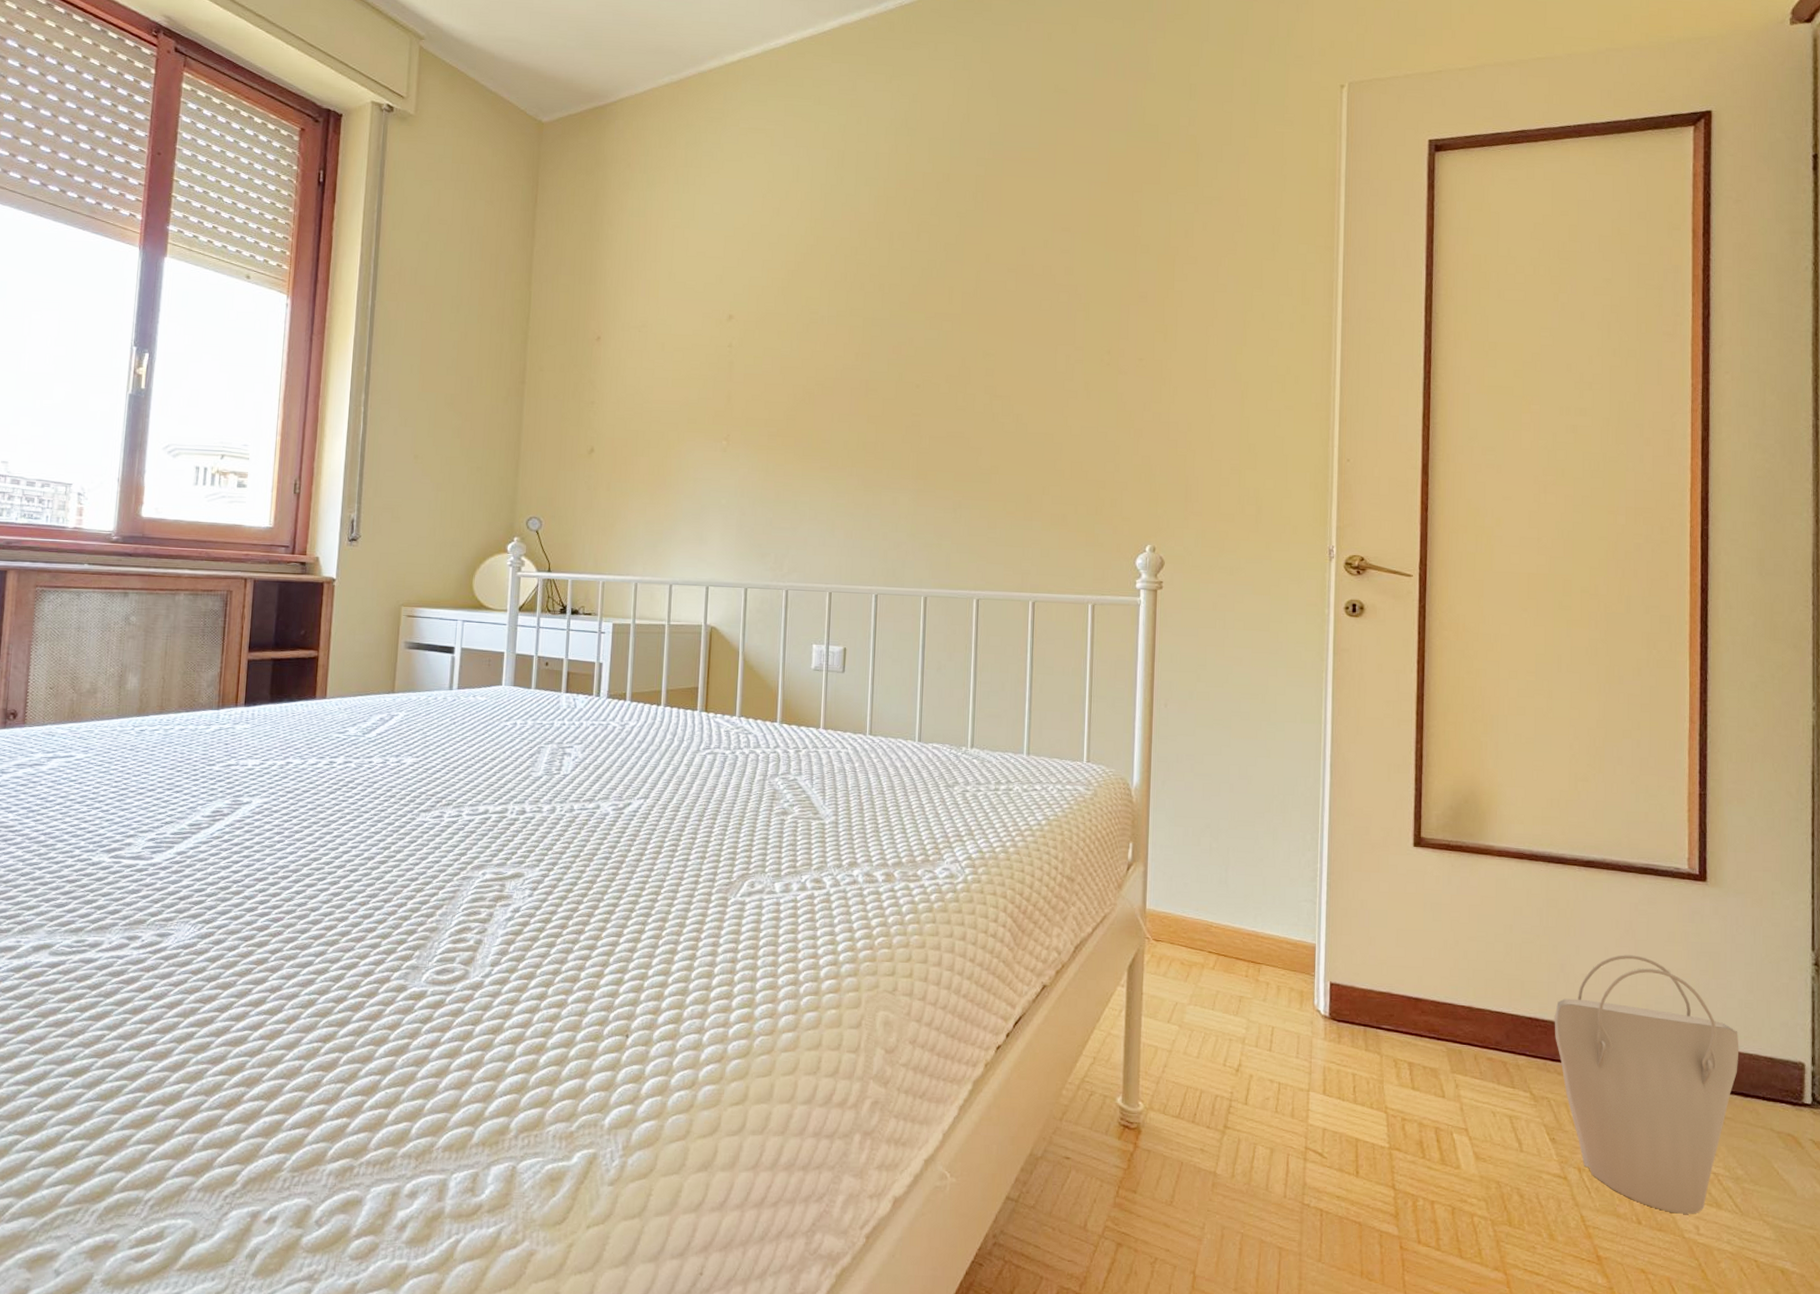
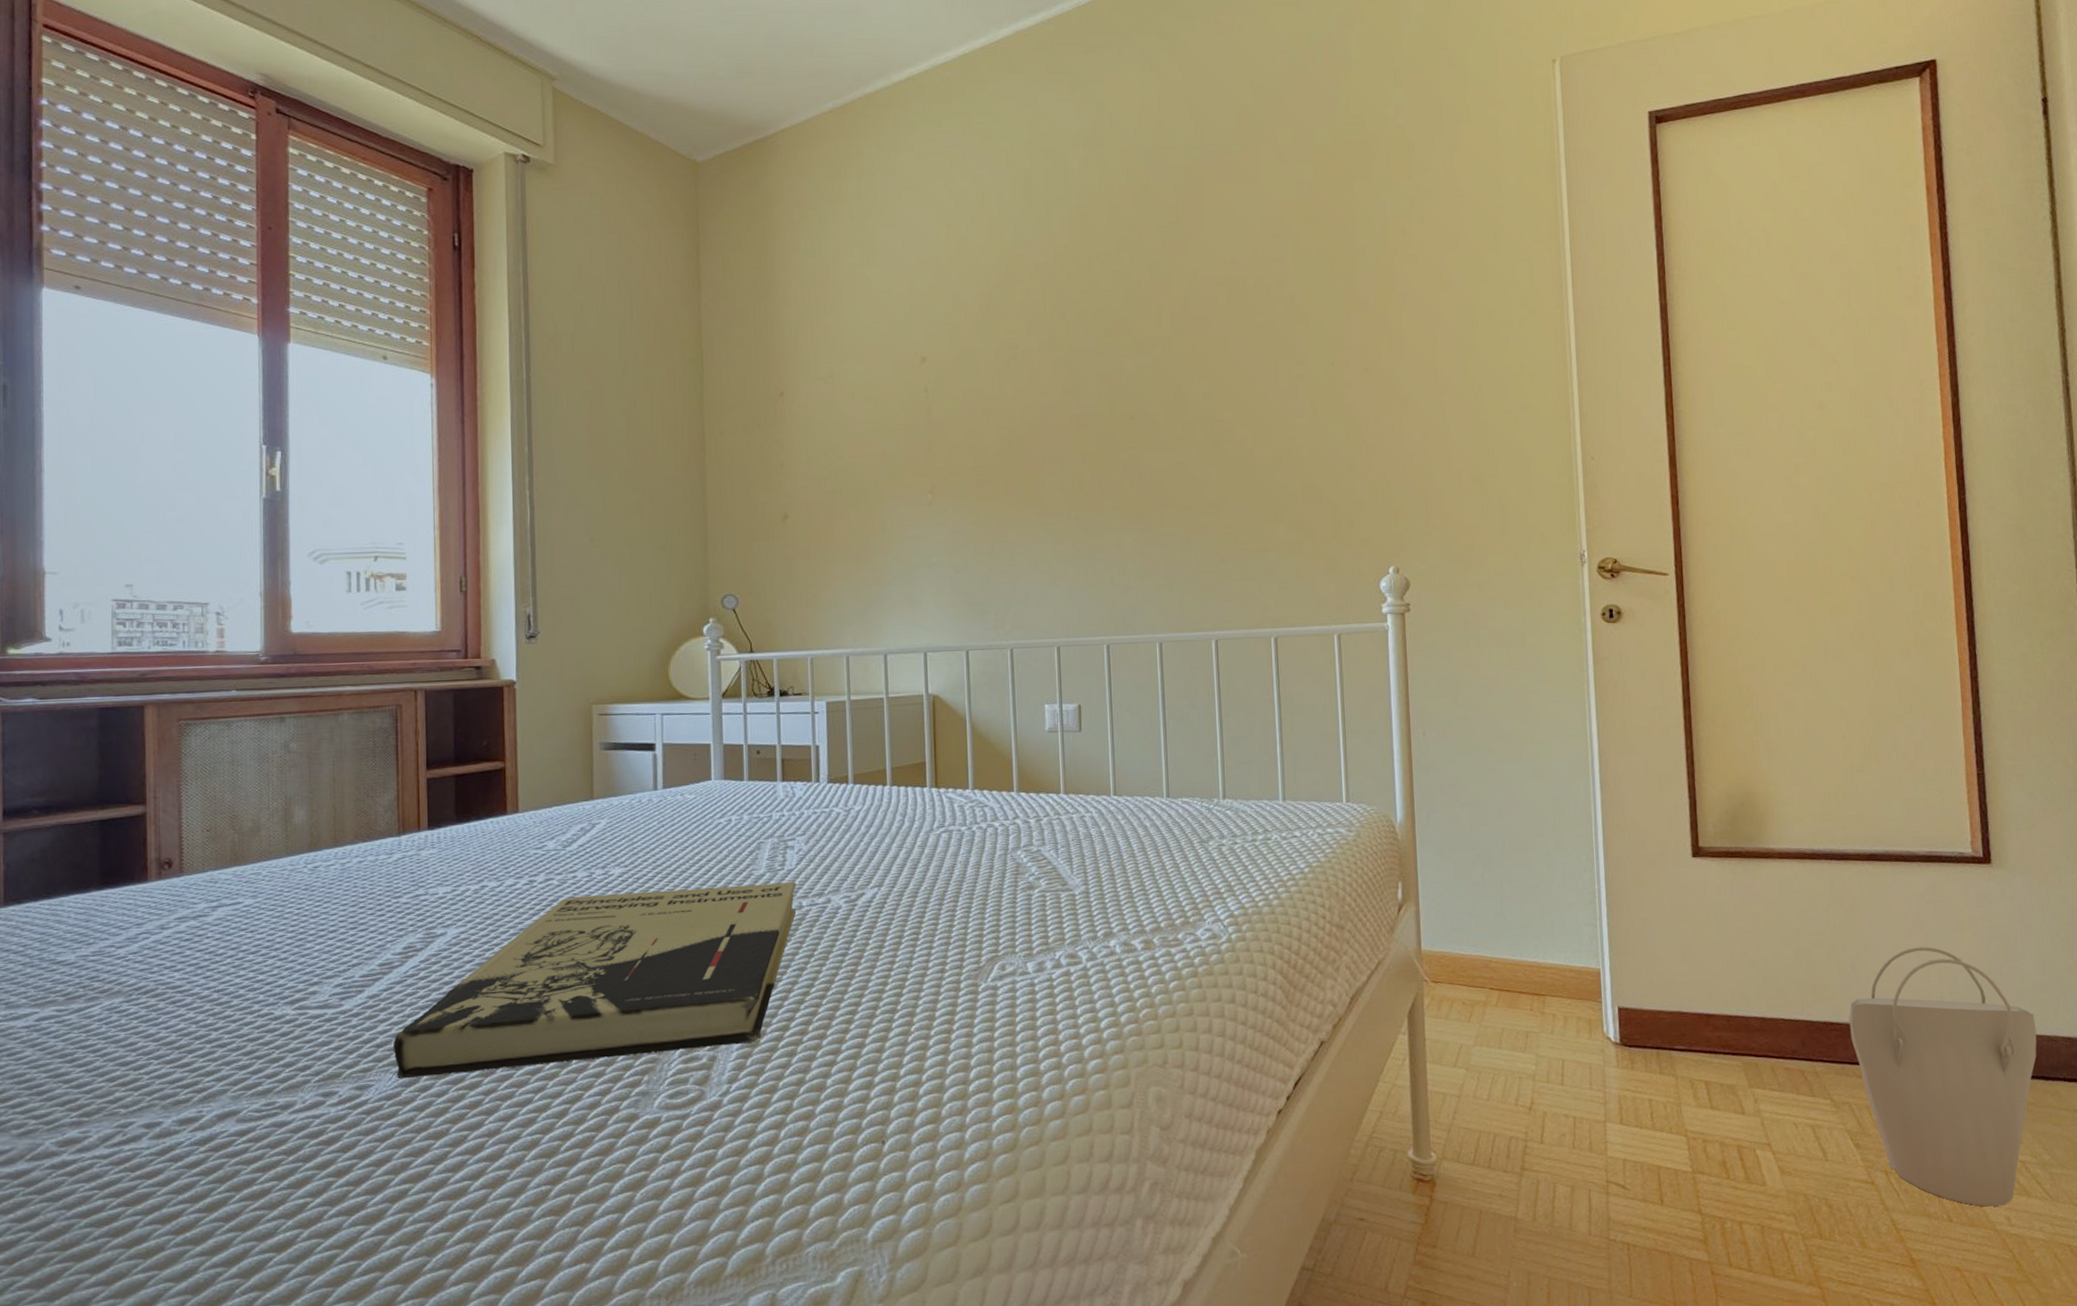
book: none [193,780,571,932] -> present [393,882,797,1079]

